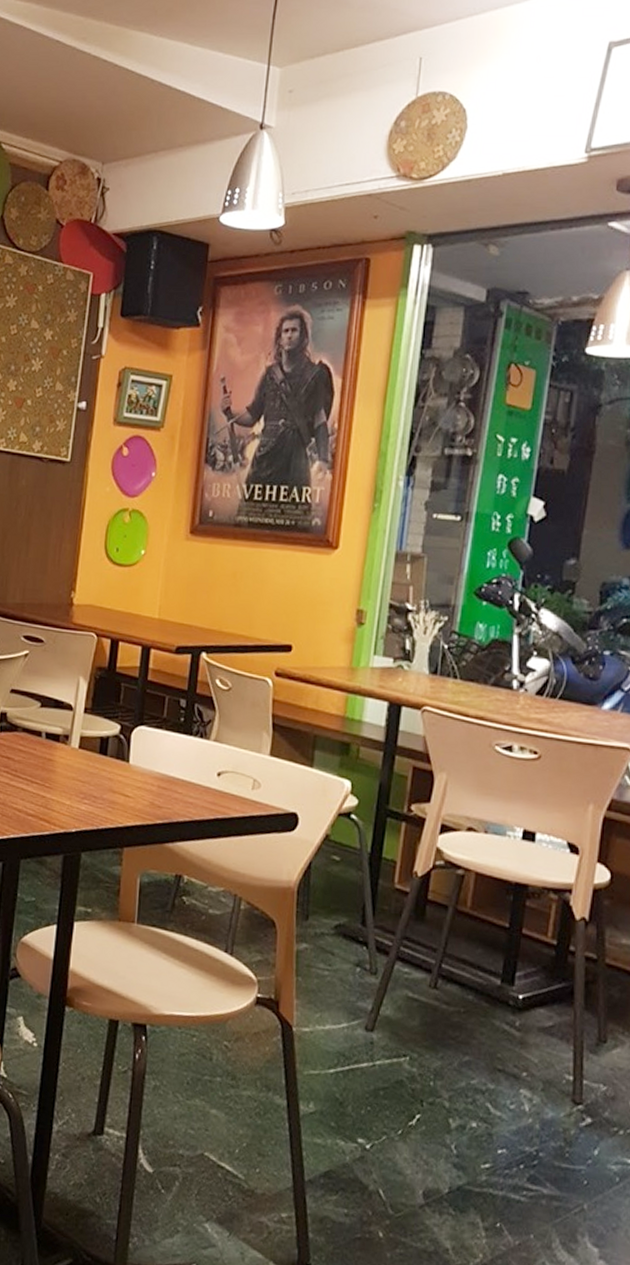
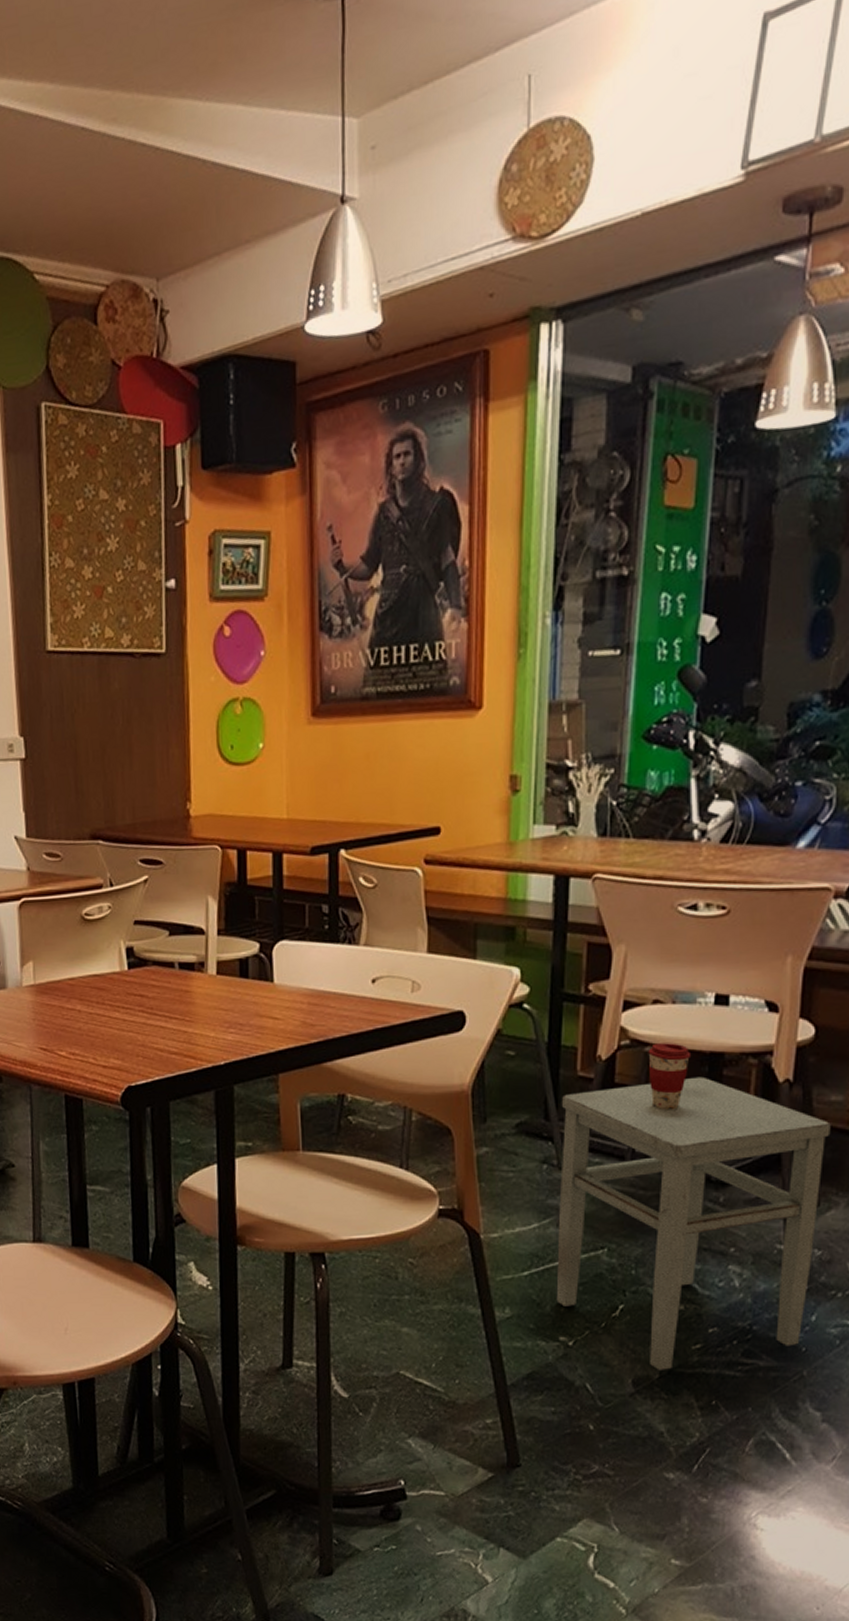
stool: none [358,903,621,1186] -> present [556,1076,831,1370]
coffee cup: none [459,867,499,933] -> present [648,1043,692,1111]

